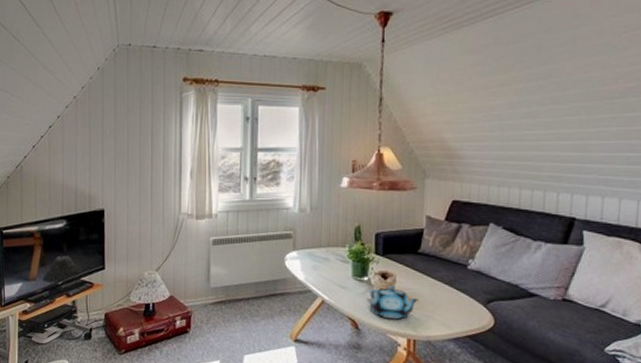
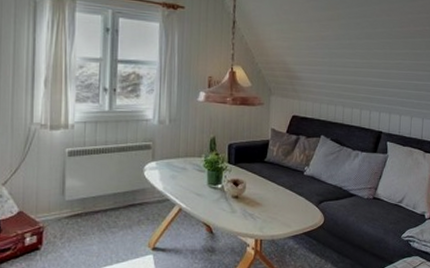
teapot: present [369,285,419,320] -> none [223,191,265,223]

